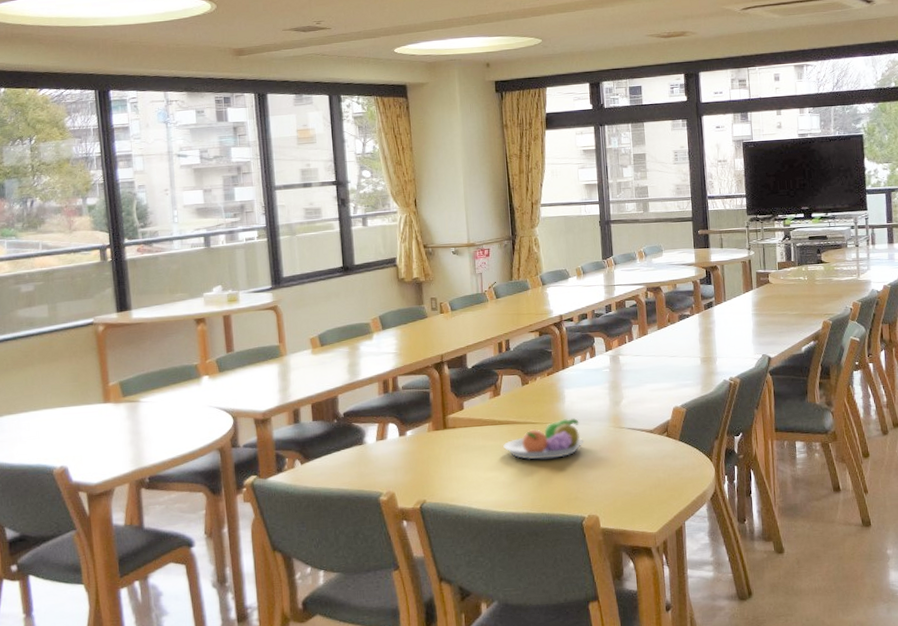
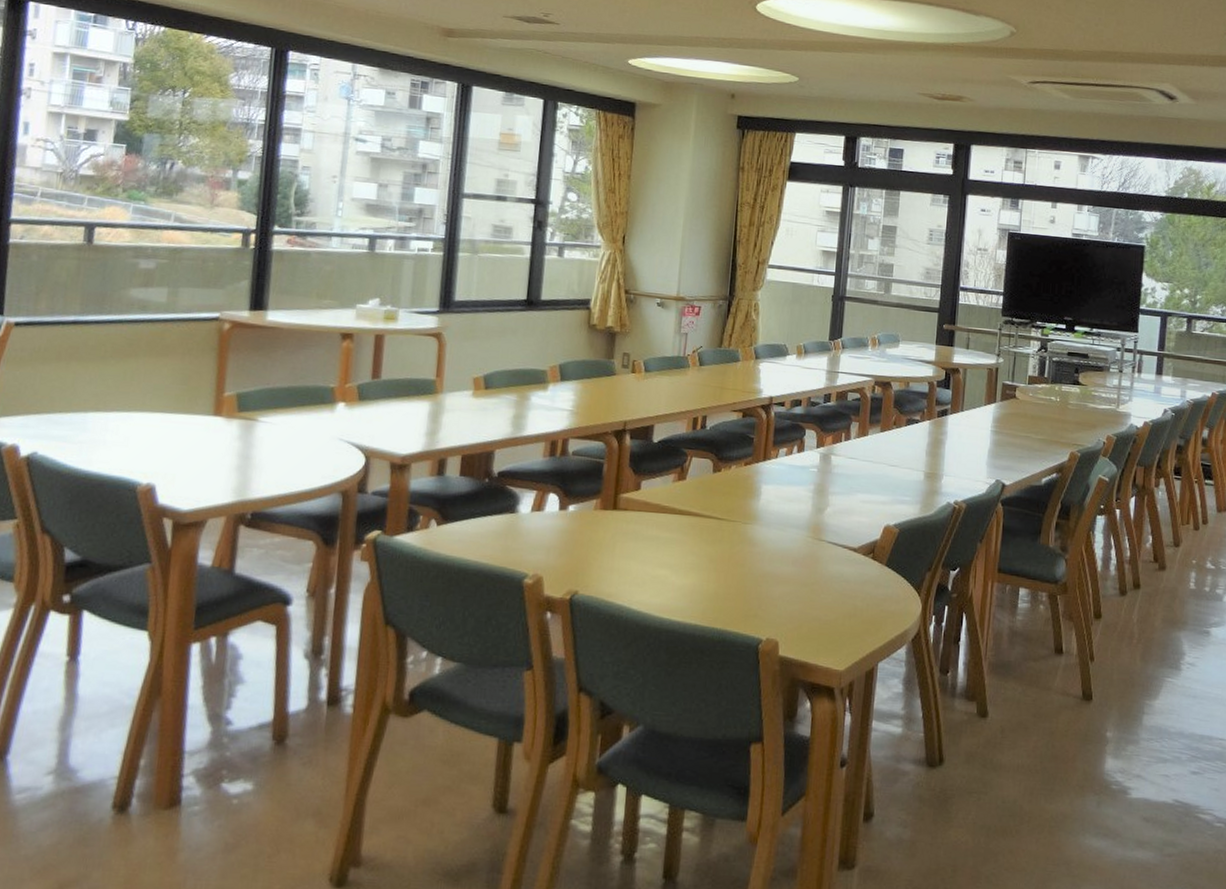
fruit bowl: present [503,418,584,460] -> none [680,519,775,565]

